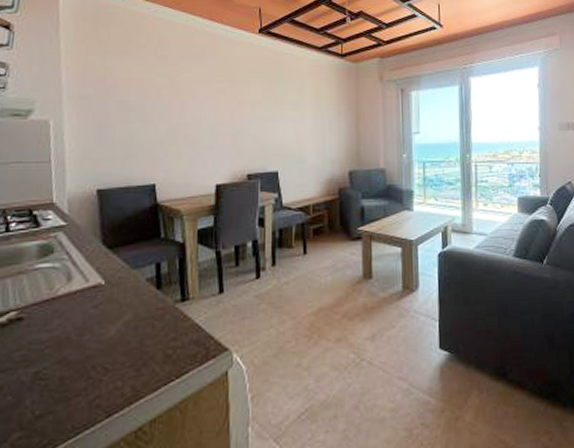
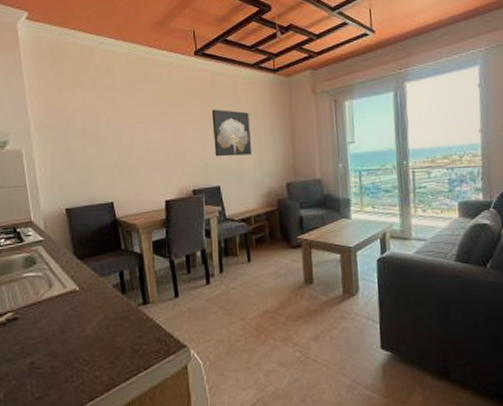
wall art: none [273,90,314,141] -> present [211,109,251,157]

